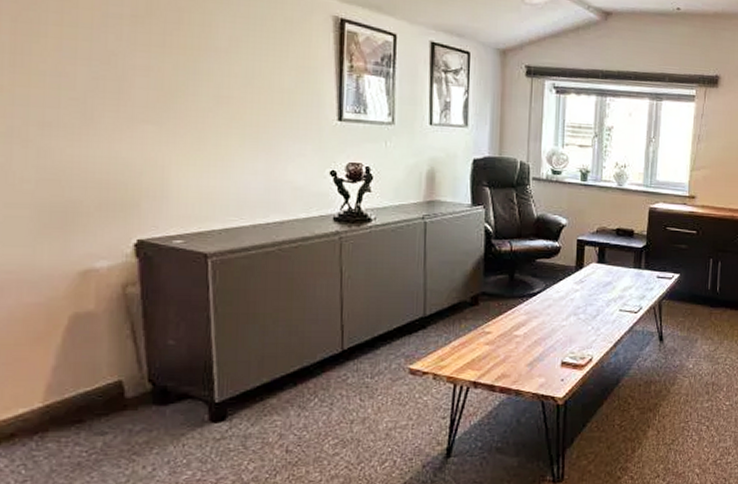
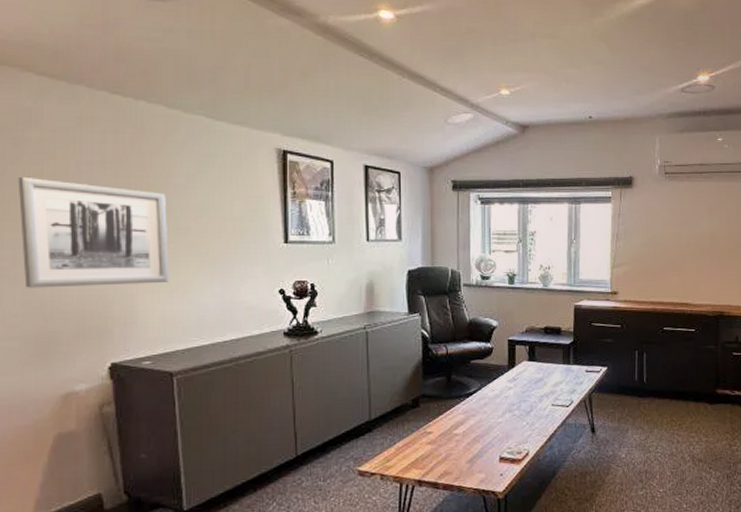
wall art: none [33,25,207,156] -> present [18,176,169,288]

